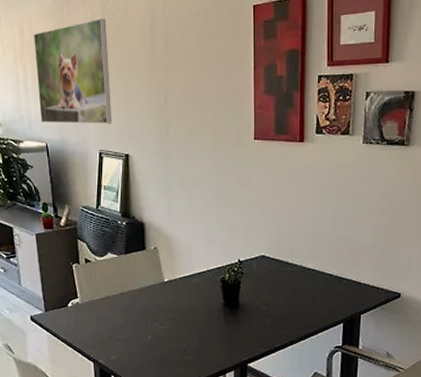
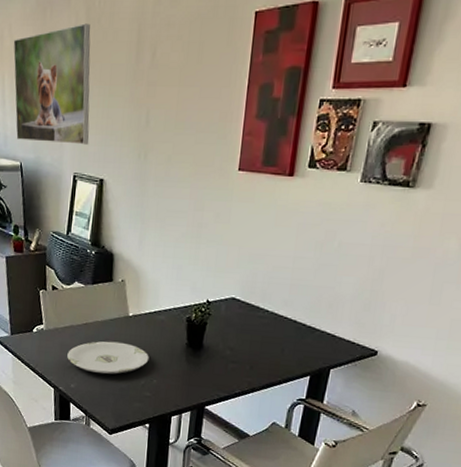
plate: none [105,308,188,341] -> present [67,341,149,374]

